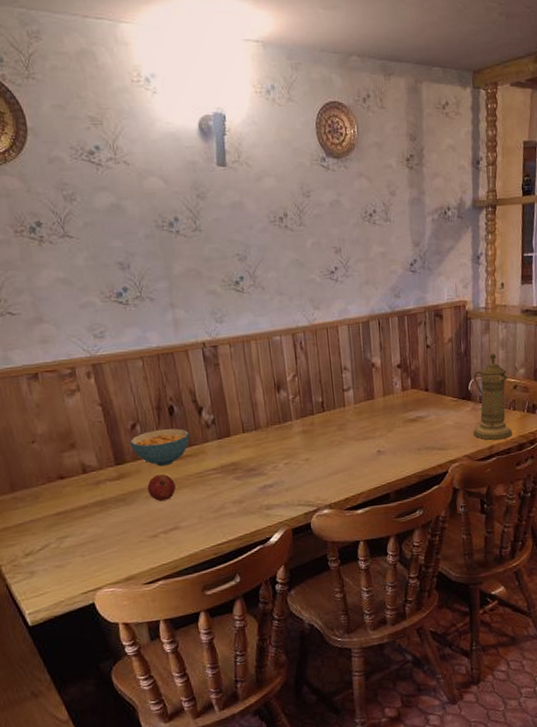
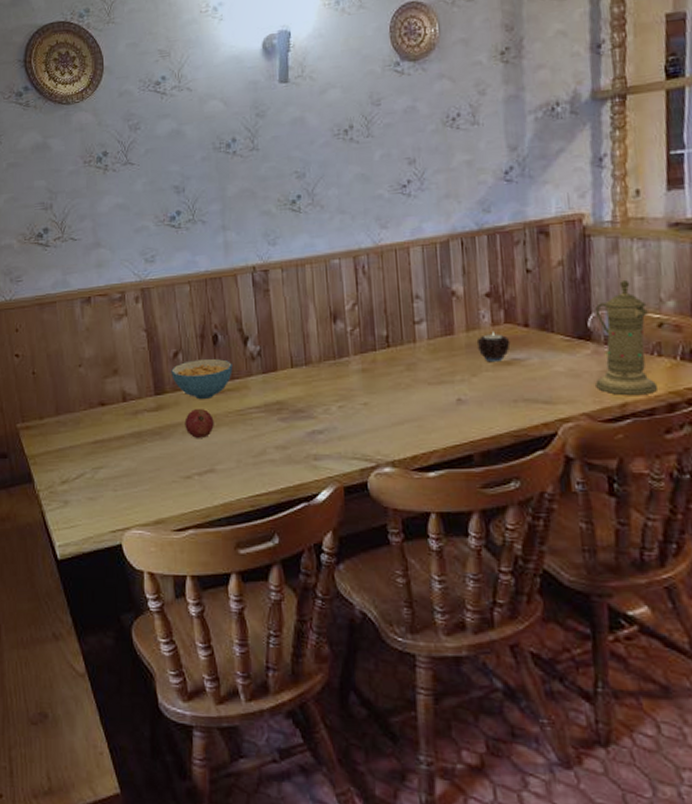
candle: none [391,396,416,420] -> present [476,332,511,361]

